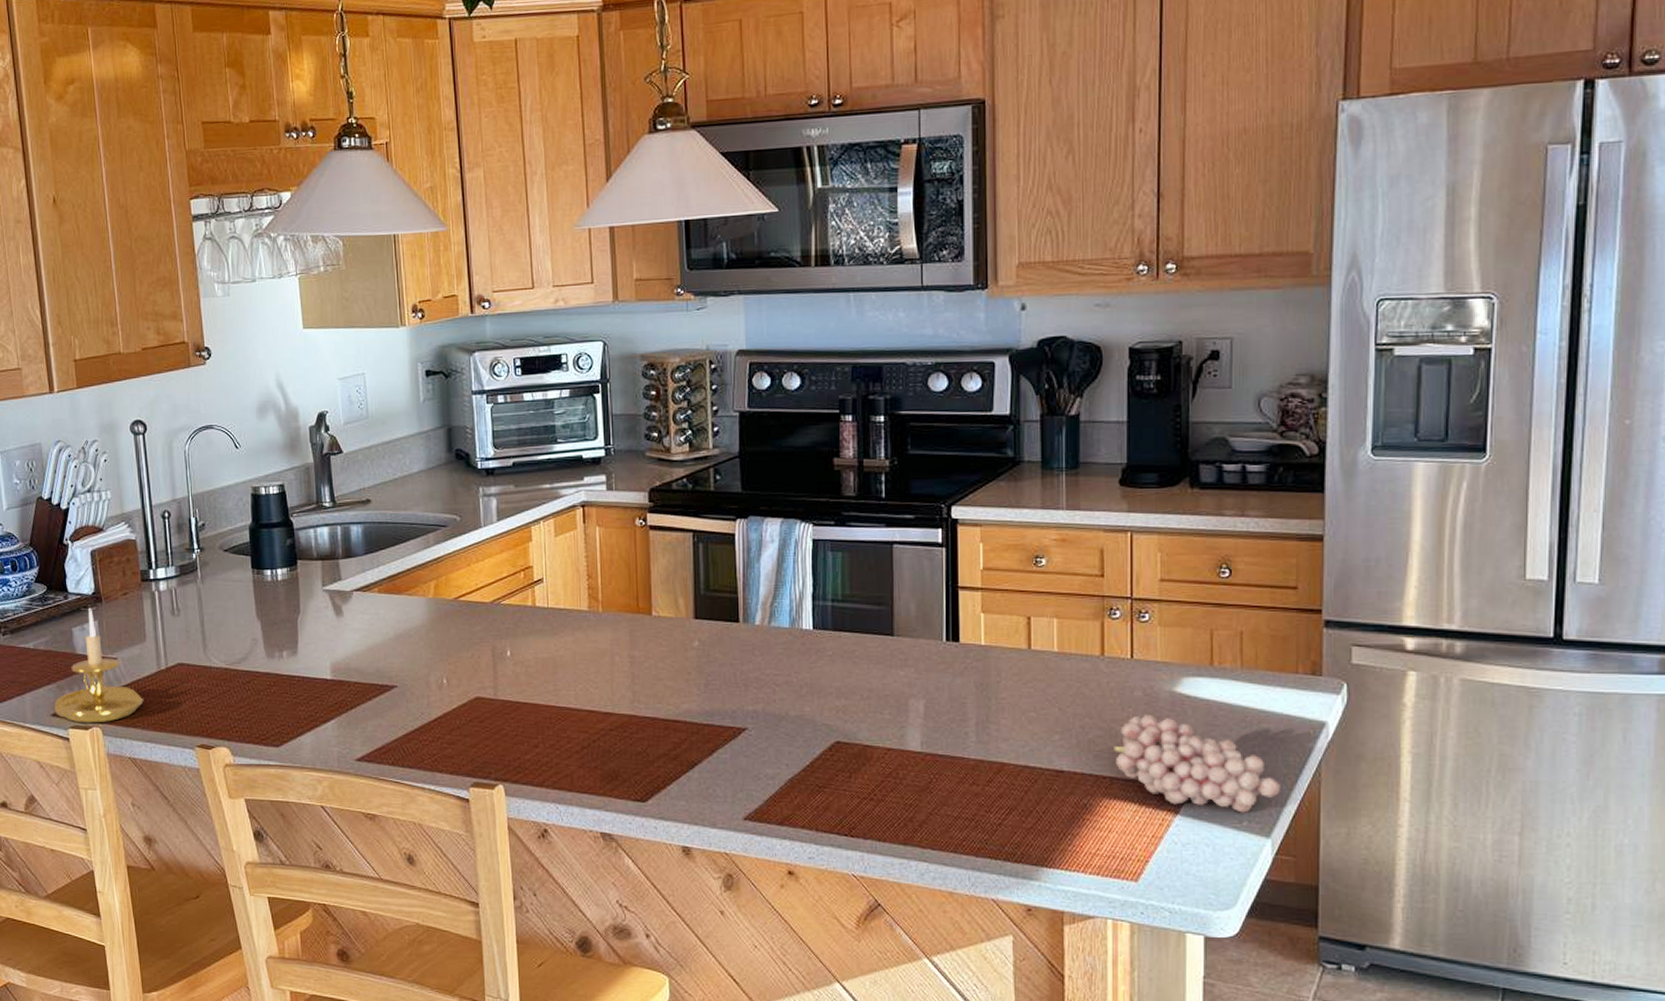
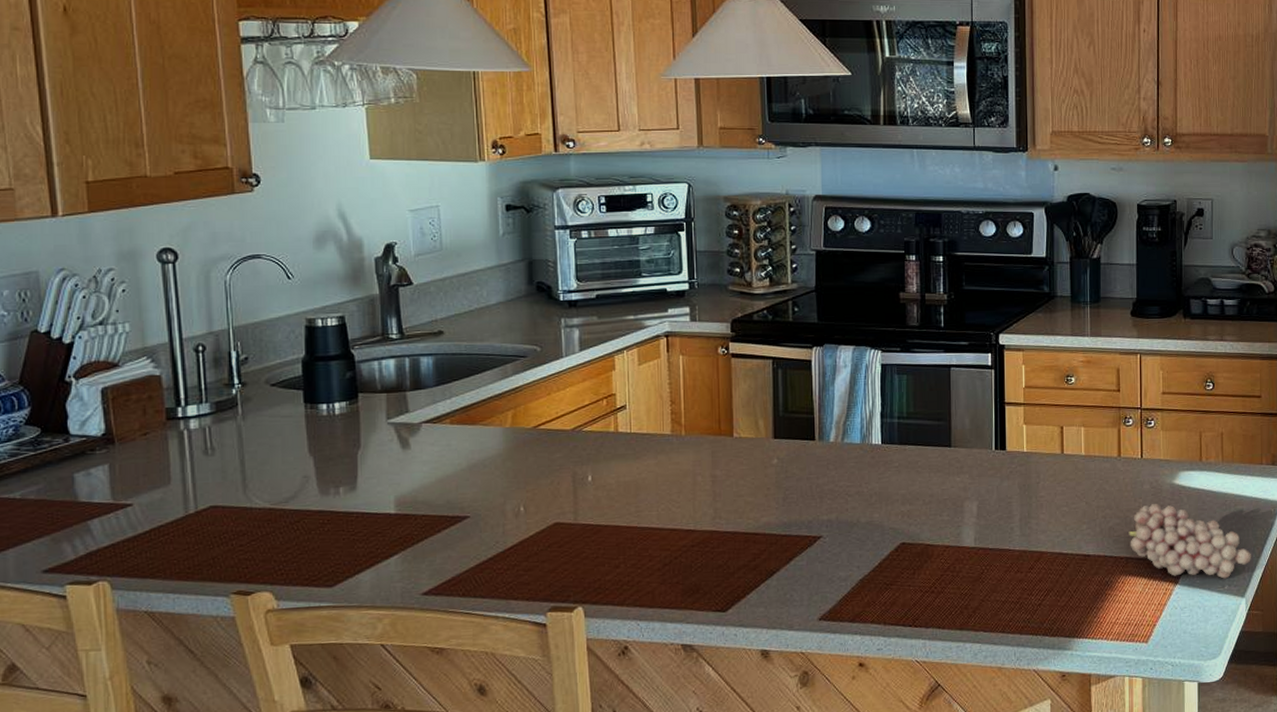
candle holder: present [54,607,144,723] -> none [47,450,166,578]

